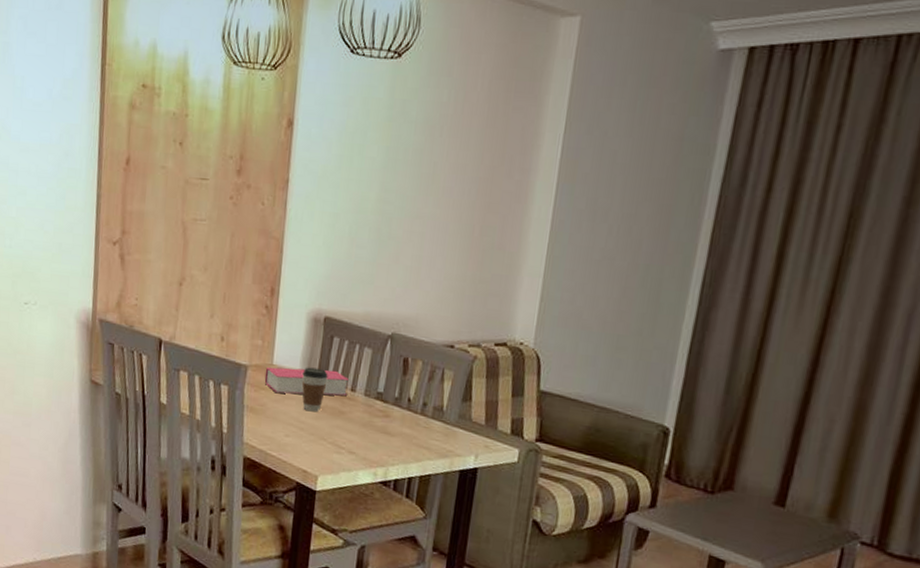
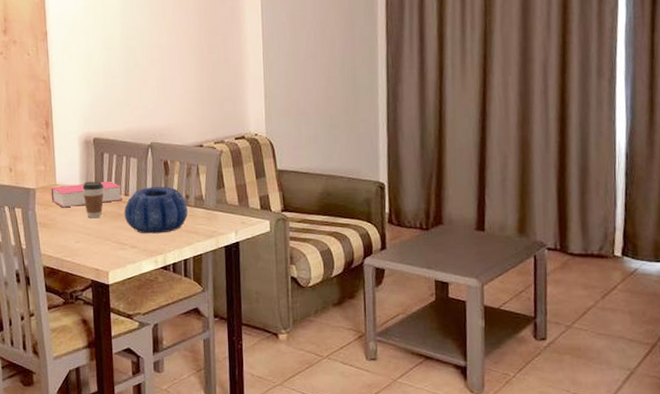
decorative bowl: none [346,385,423,443] -> present [124,186,188,234]

